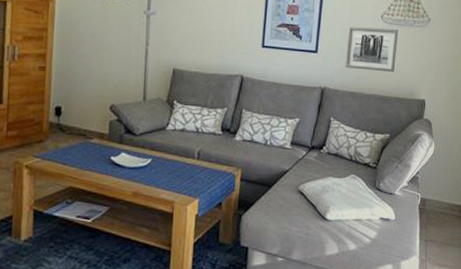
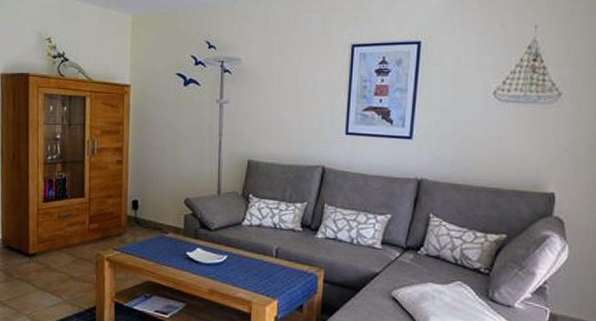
wall art: present [345,26,399,73] -> none [447,106,517,160]

